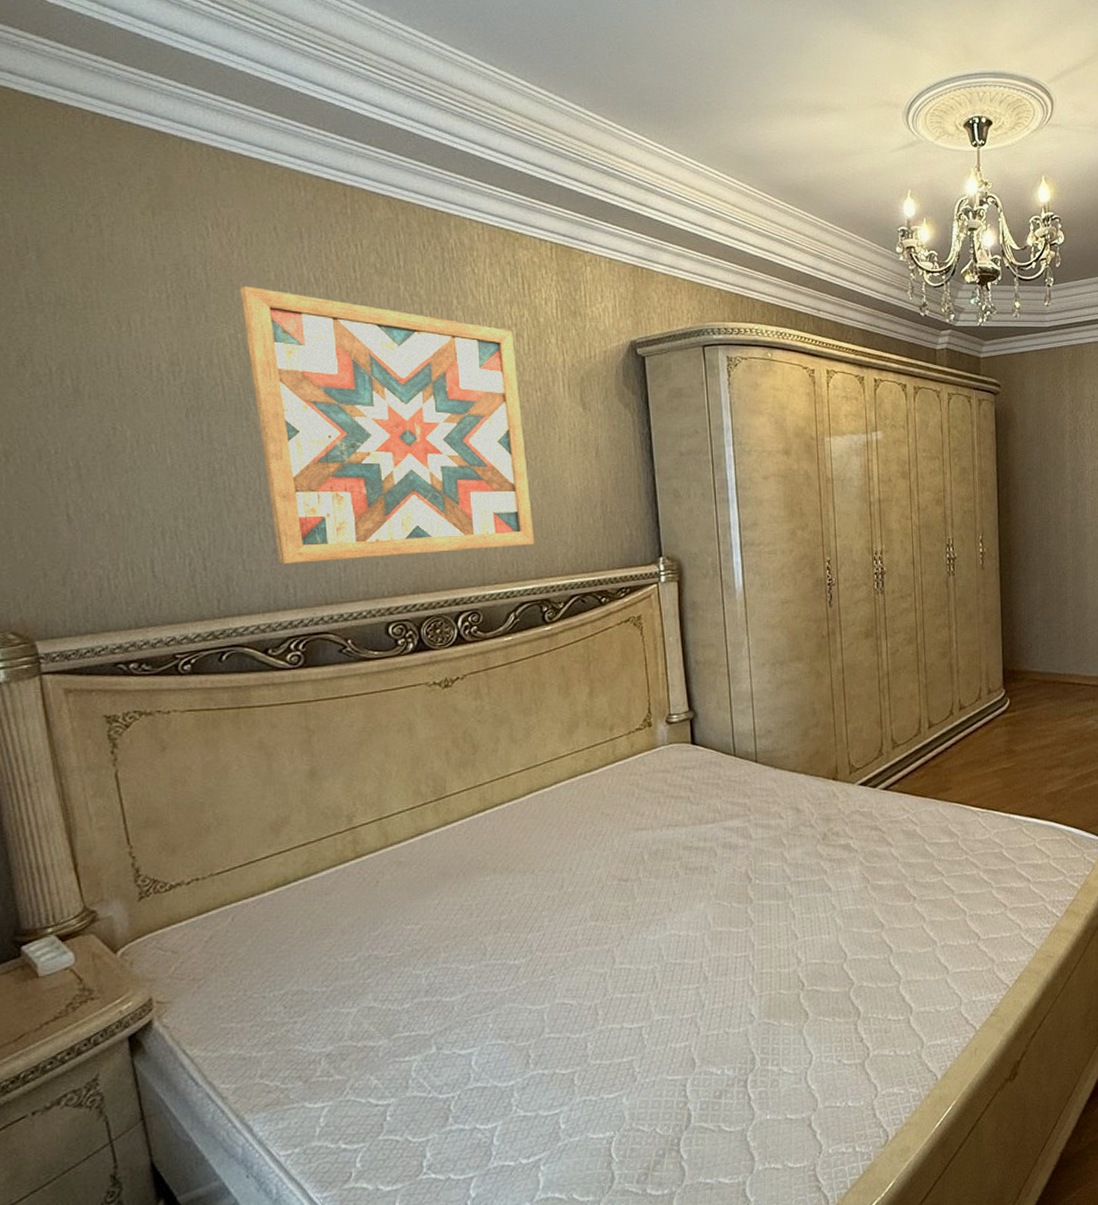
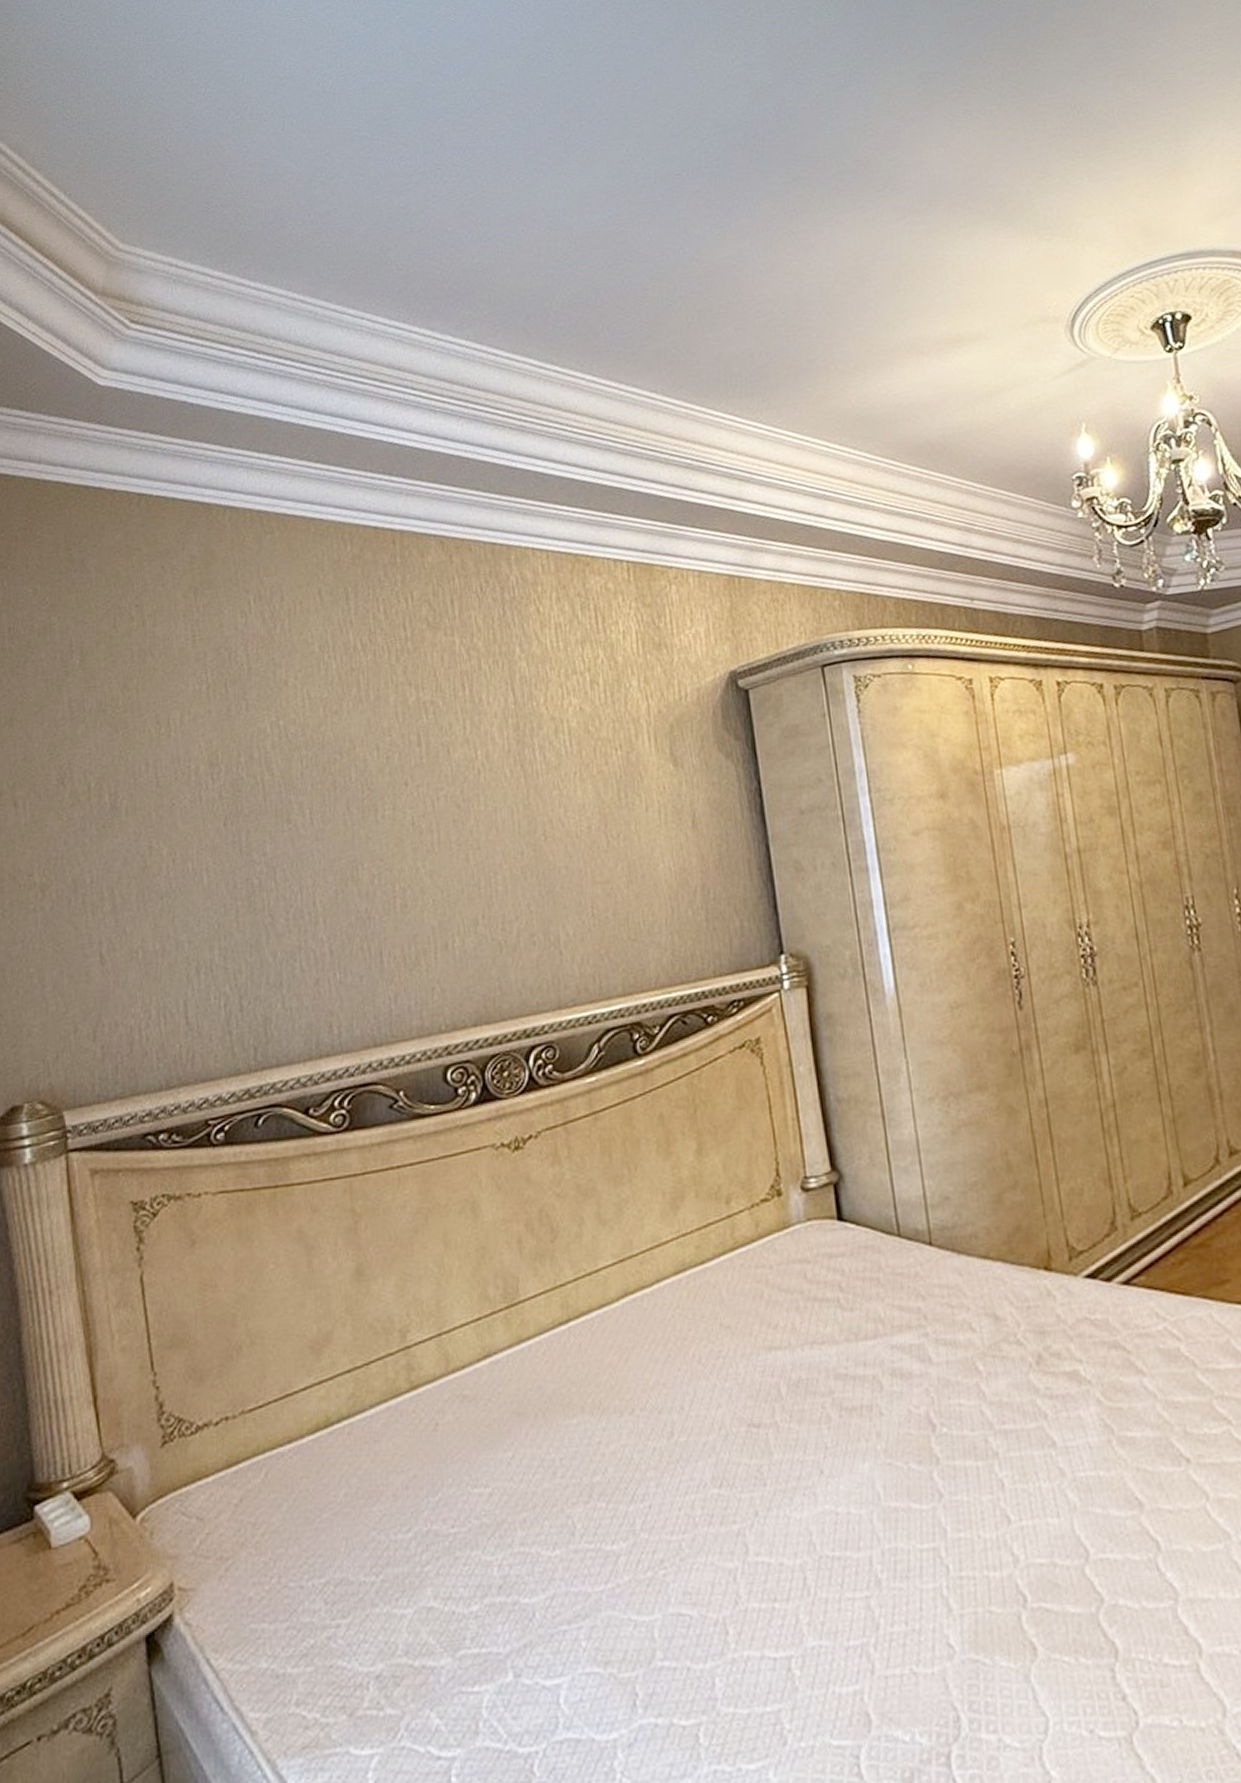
wall art: present [240,286,535,564] -> none [282,663,621,998]

